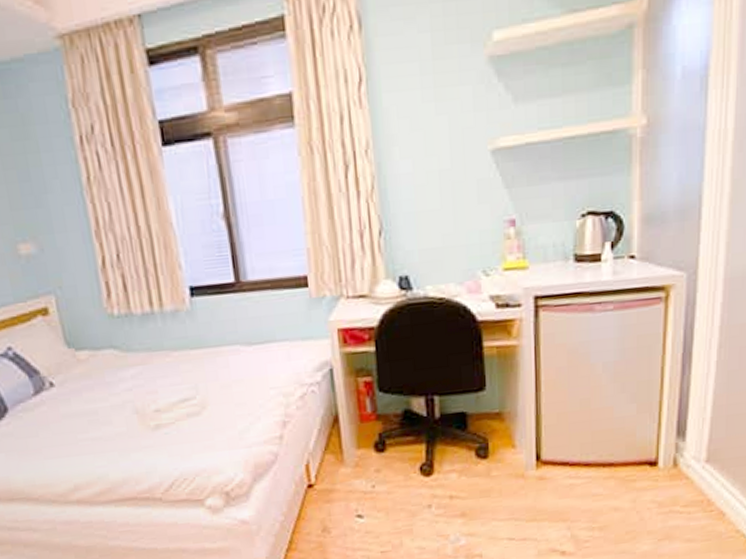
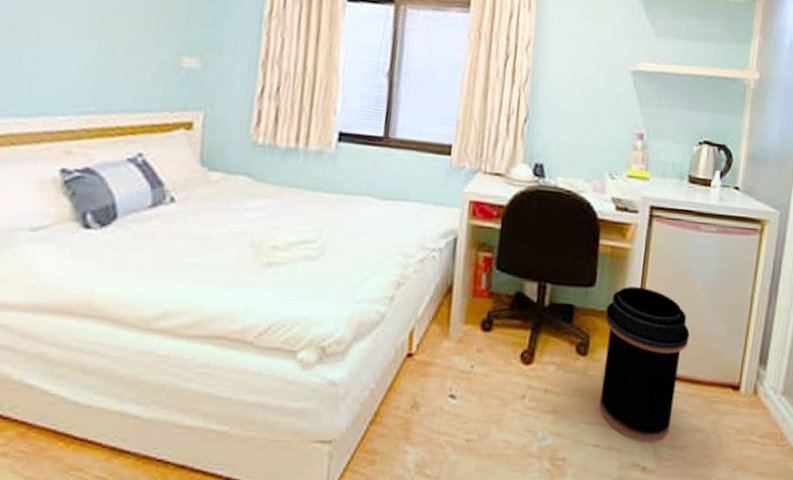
trash can: none [501,381,595,530] -> present [599,286,690,443]

